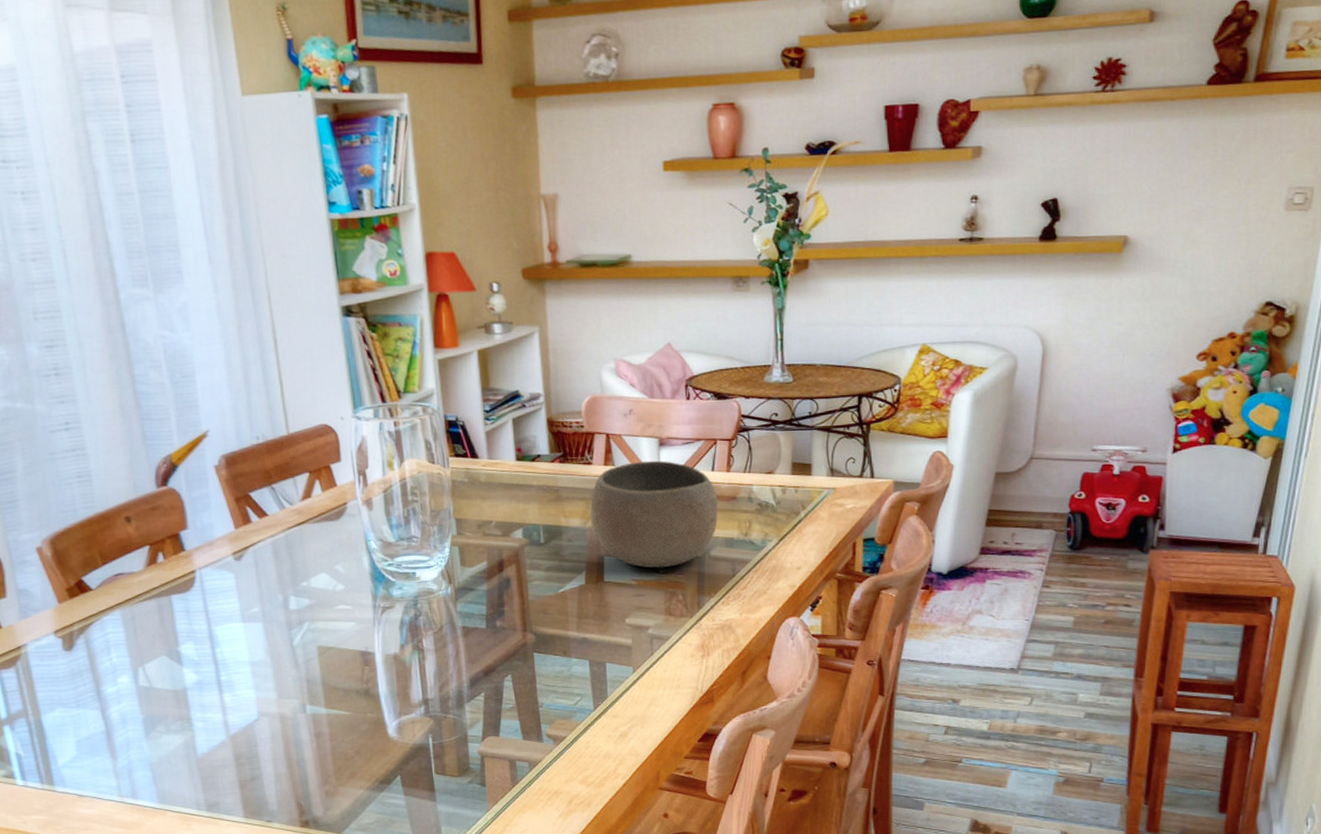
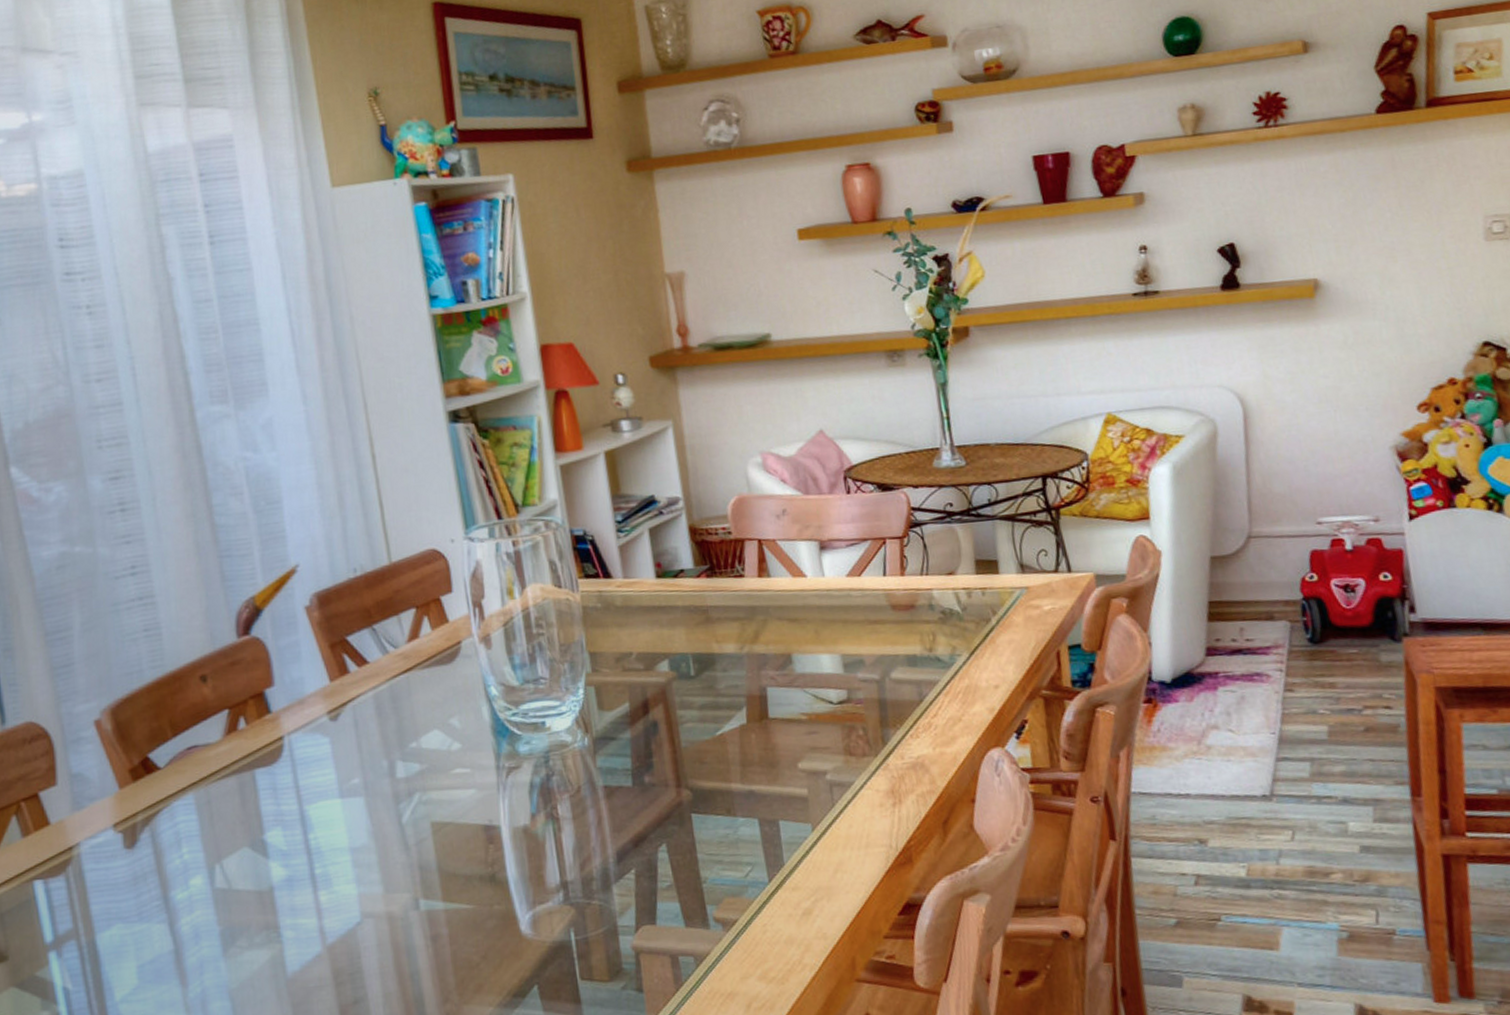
bowl: present [590,460,718,568] -> none [745,567,896,698]

